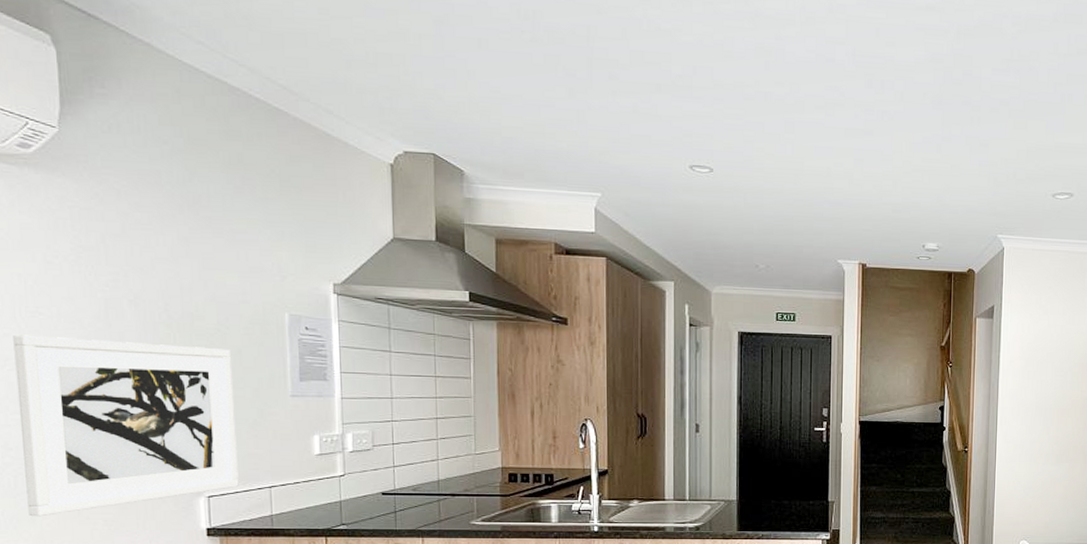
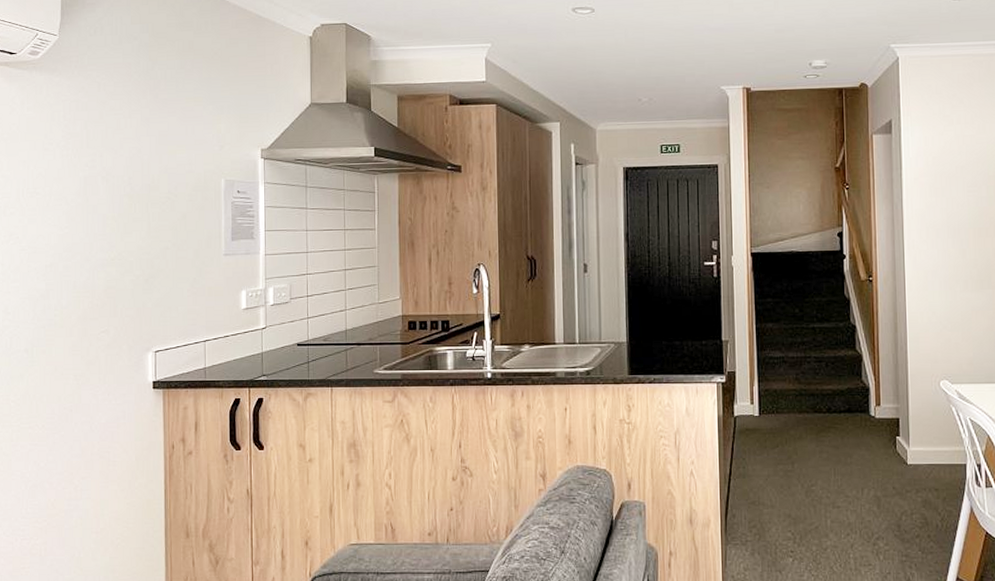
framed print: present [13,334,239,517] -> none [17,212,180,374]

